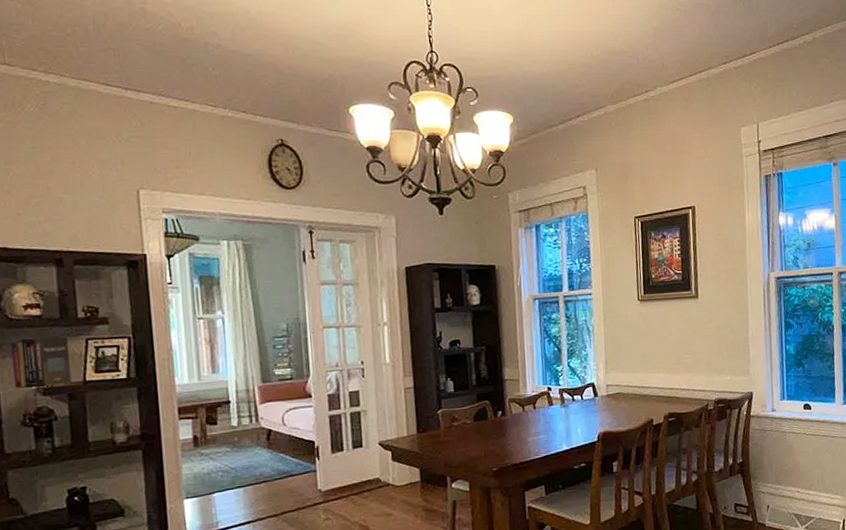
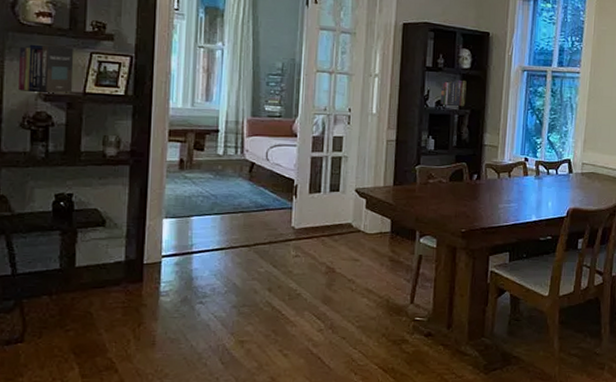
books: none [453,317,480,345] -> present [440,79,467,107]

